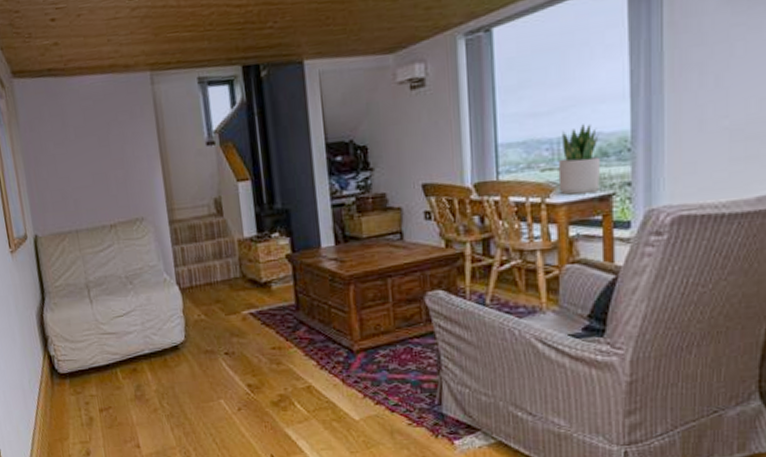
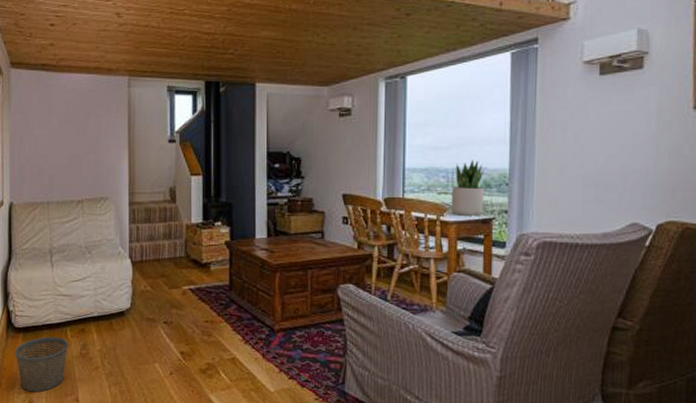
basket: none [62,380,122,442] -> present [14,337,69,393]

